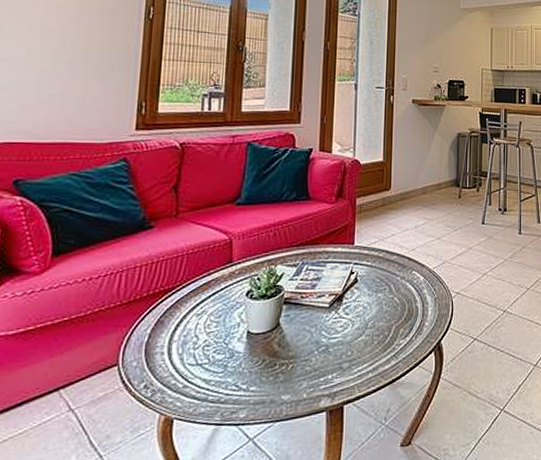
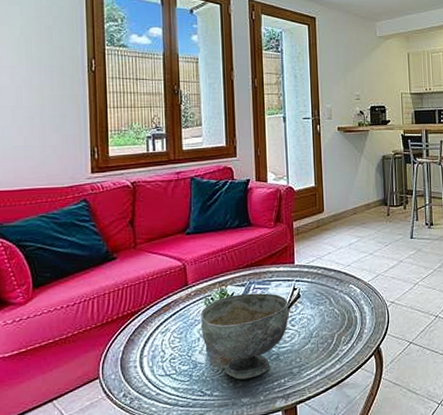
decorative bowl: none [243,275,344,374] -> present [201,293,289,380]

